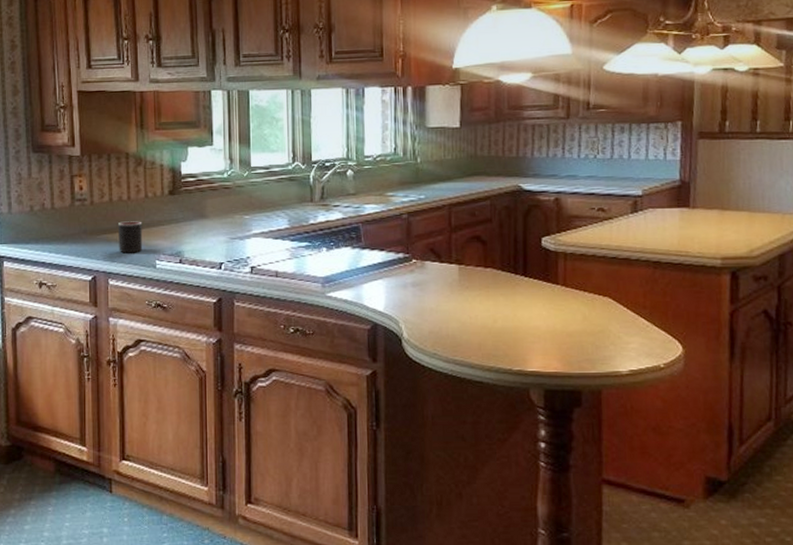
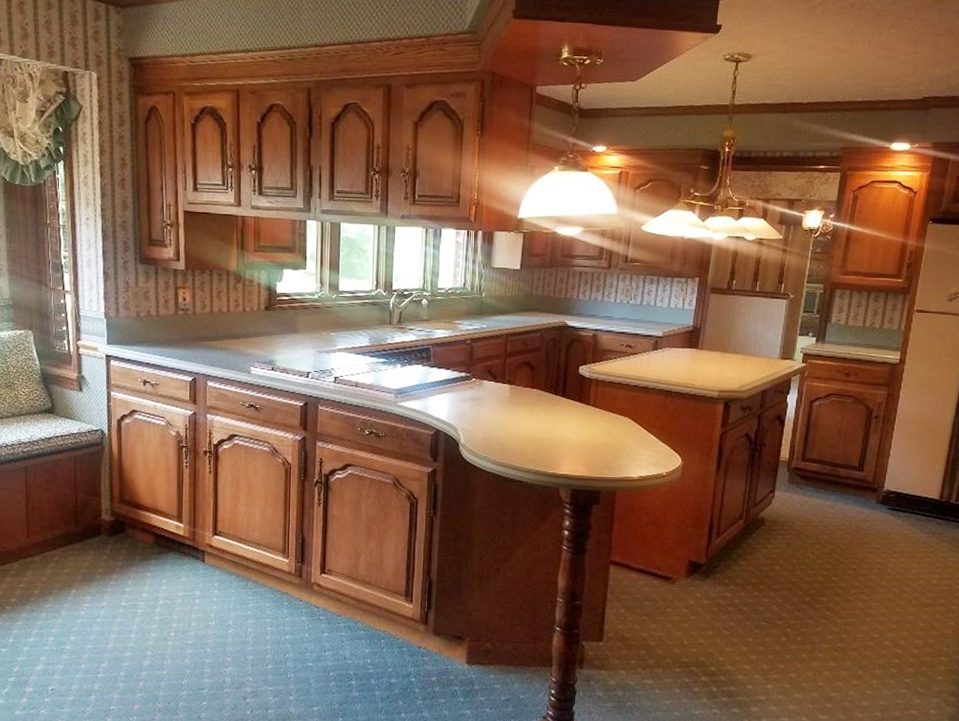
mug: present [117,221,143,253] -> none [217,331,240,360]

